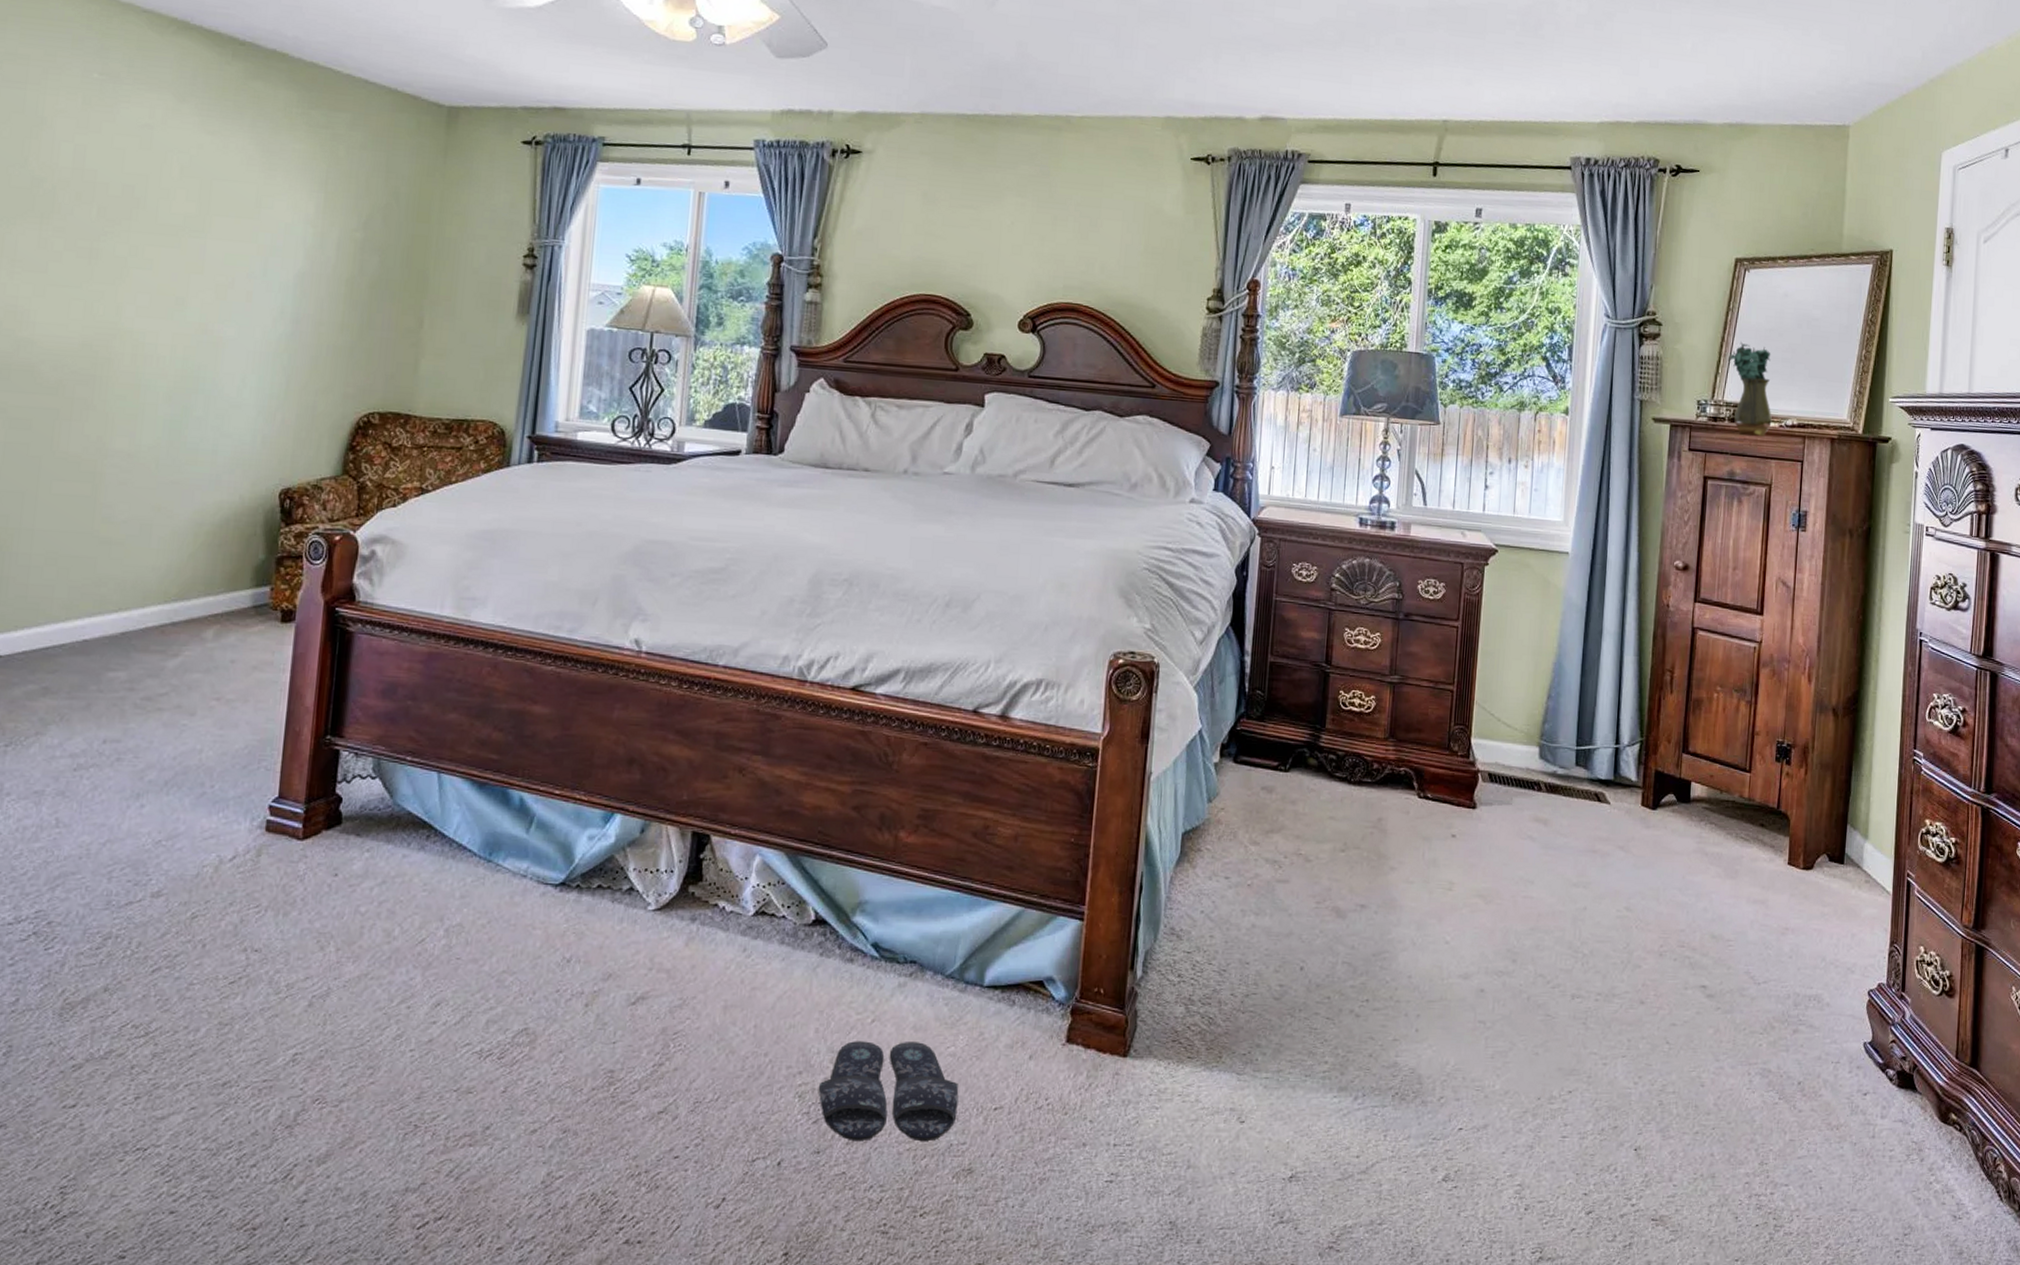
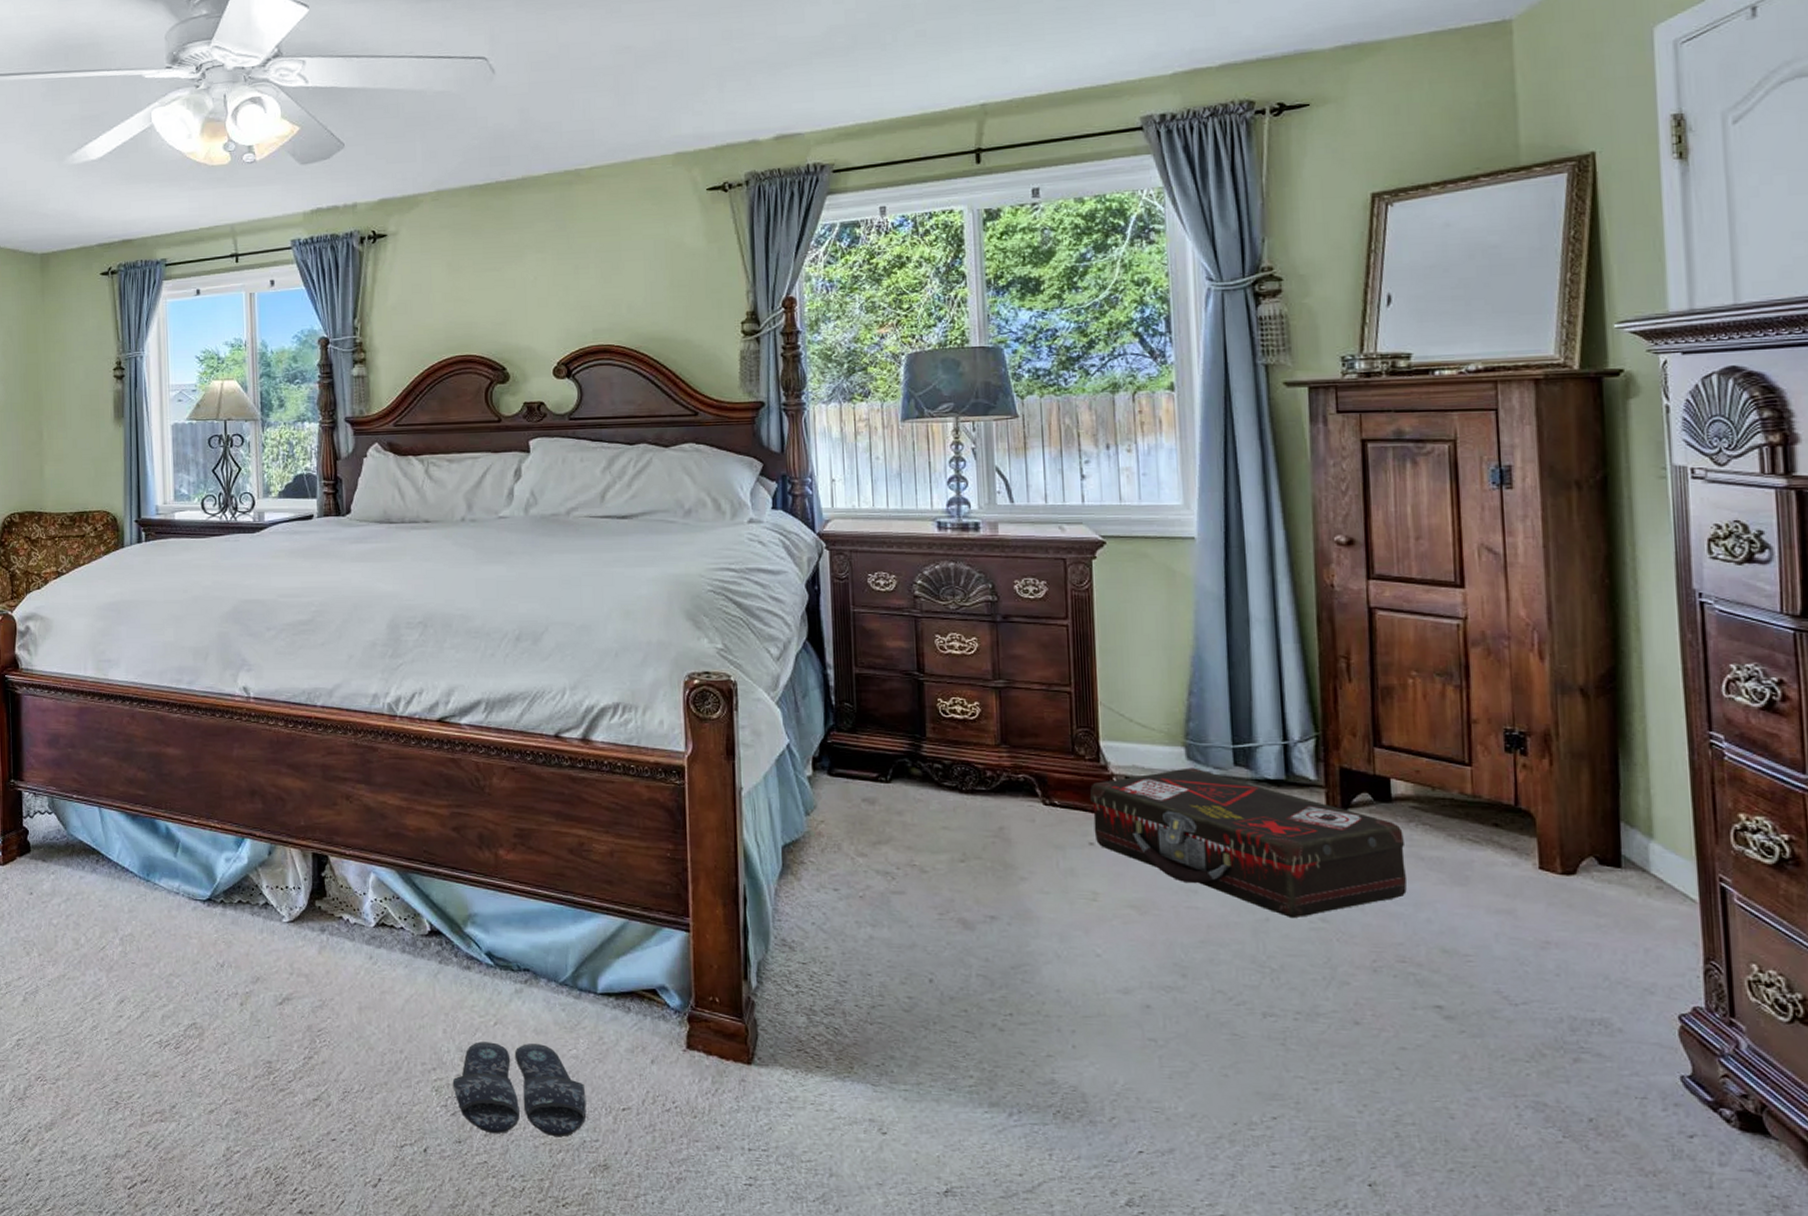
suitcase: none [1457,766,1696,908] -> present [1089,767,1407,919]
vase: present [1730,341,1772,438] -> none [1379,284,1447,390]

